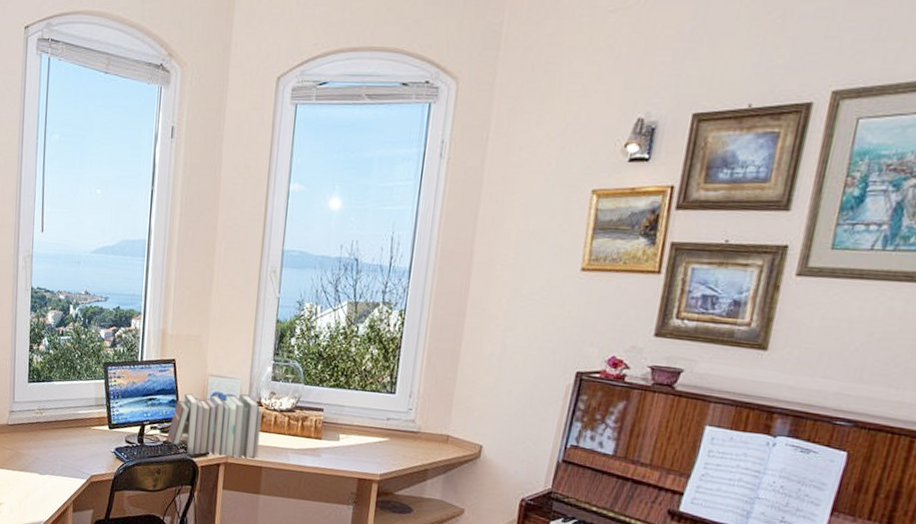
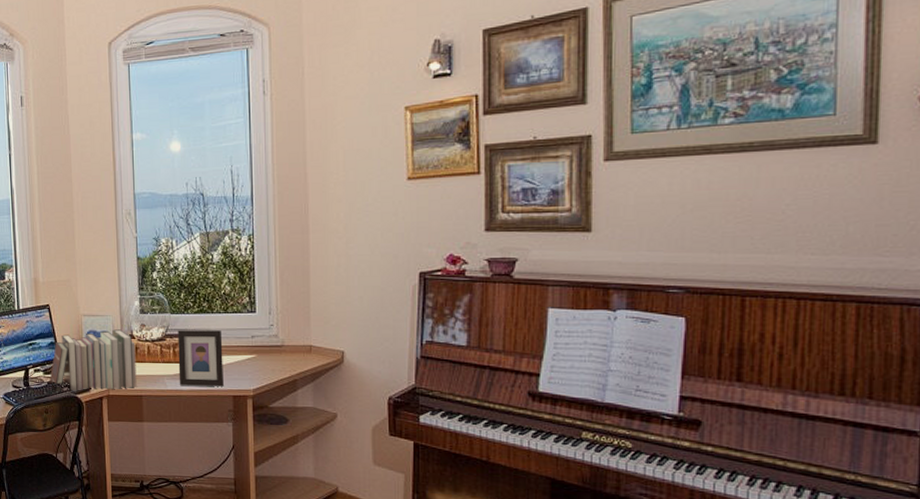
picture frame: none [303,403,356,468] -> present [177,330,224,387]

